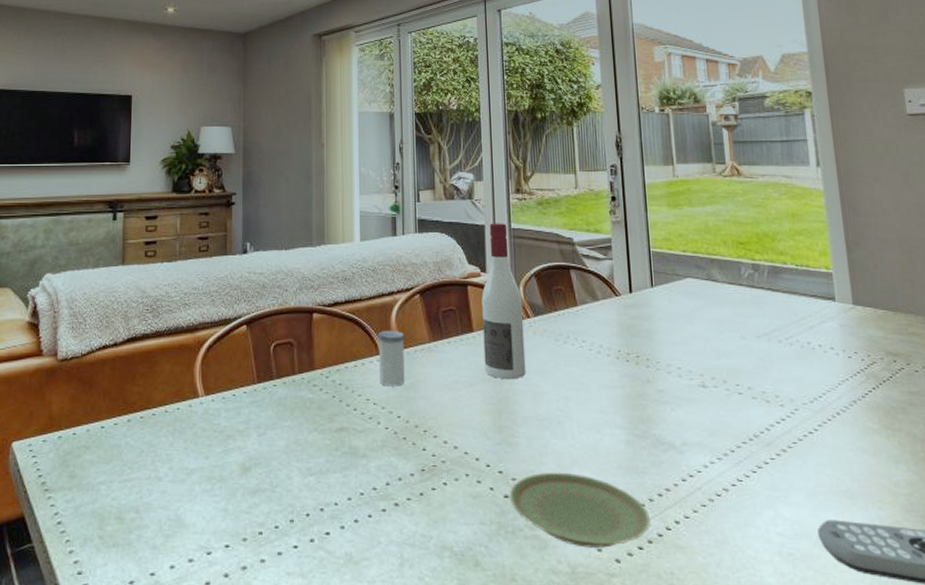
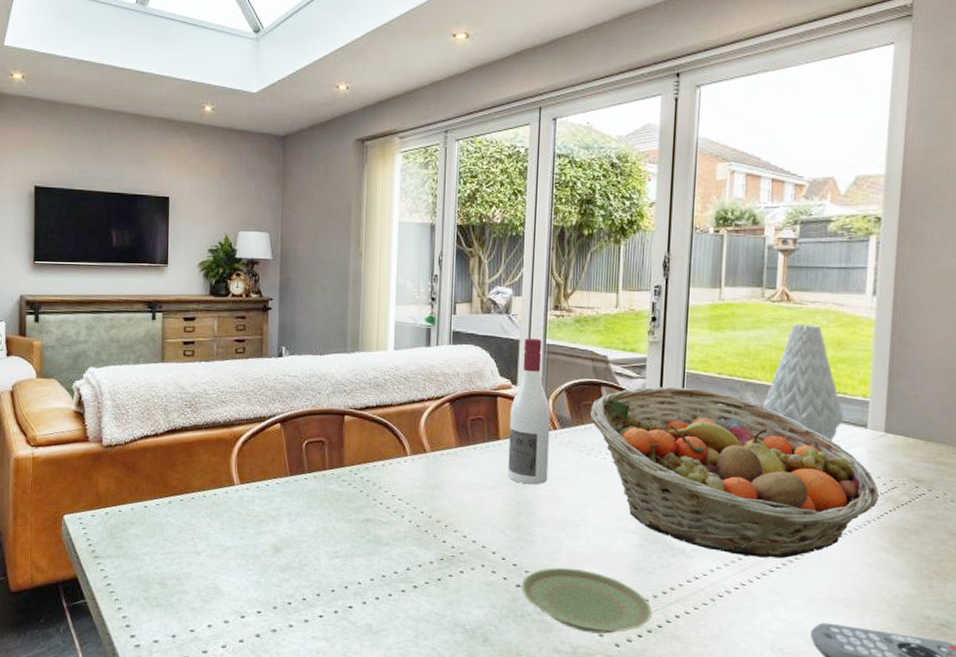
salt shaker: present [377,330,405,387] -> none [406,434,433,486]
fruit basket: none [562,267,860,448] -> present [590,386,878,559]
vase: none [730,198,812,317] -> present [762,324,844,442]

